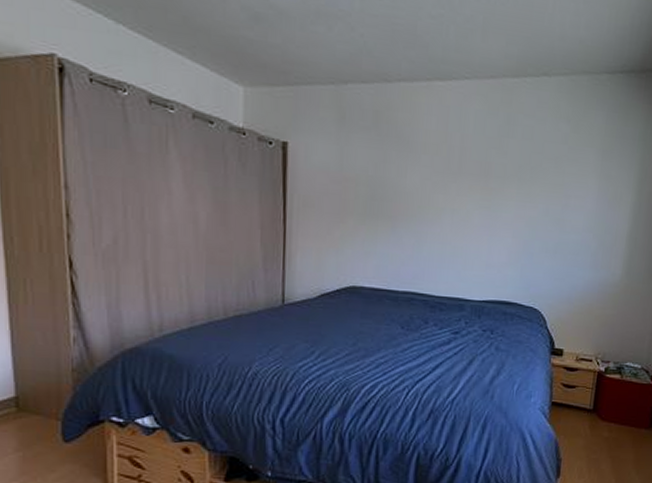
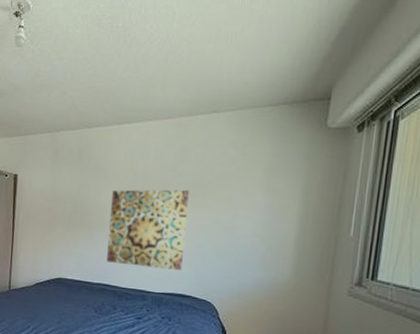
wall art: none [415,169,515,272] -> present [106,189,189,270]

